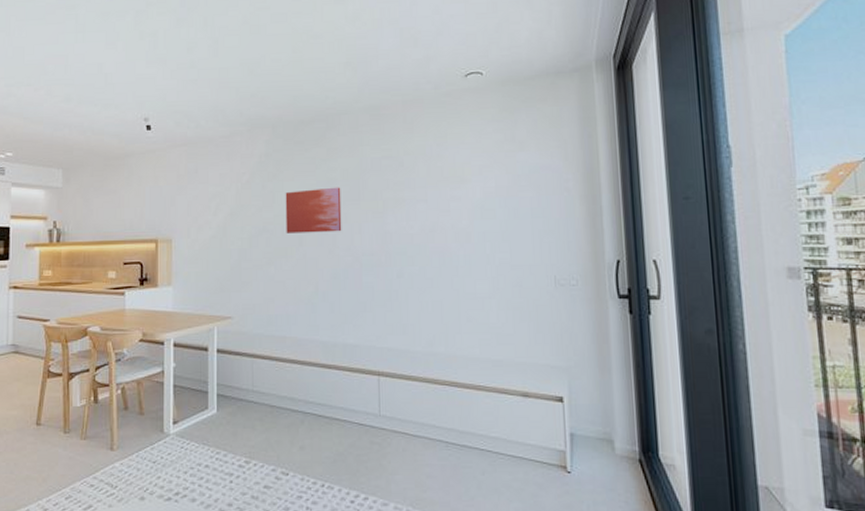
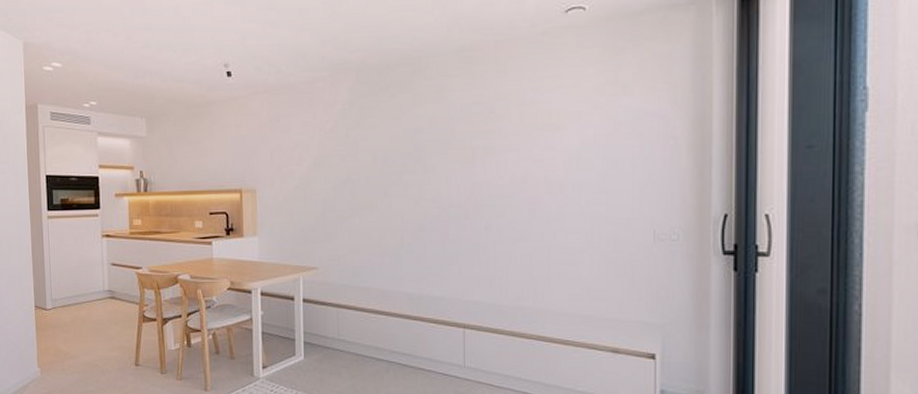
wall art: present [285,187,342,233] -> none [370,135,428,184]

